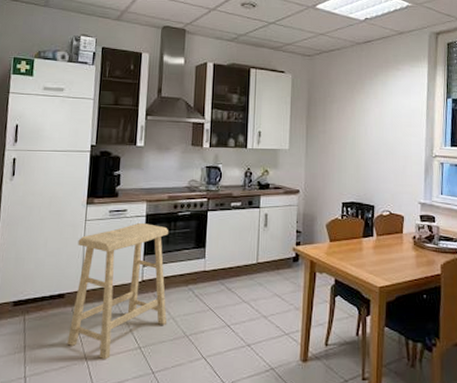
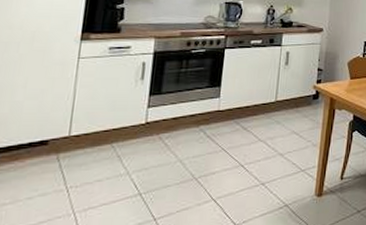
stool: present [67,223,169,360] -> none [49,61,180,210]

